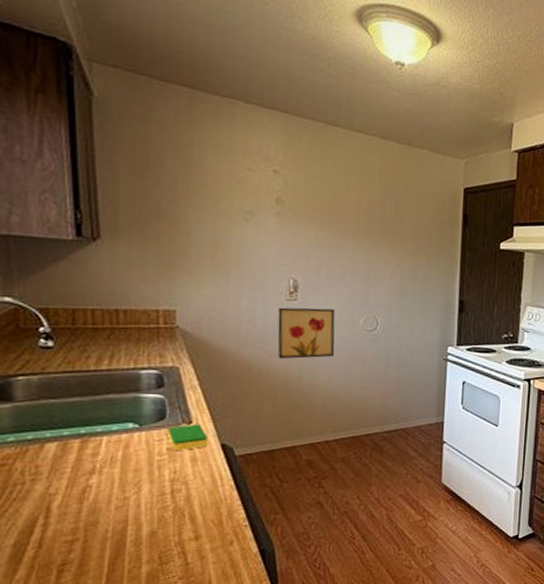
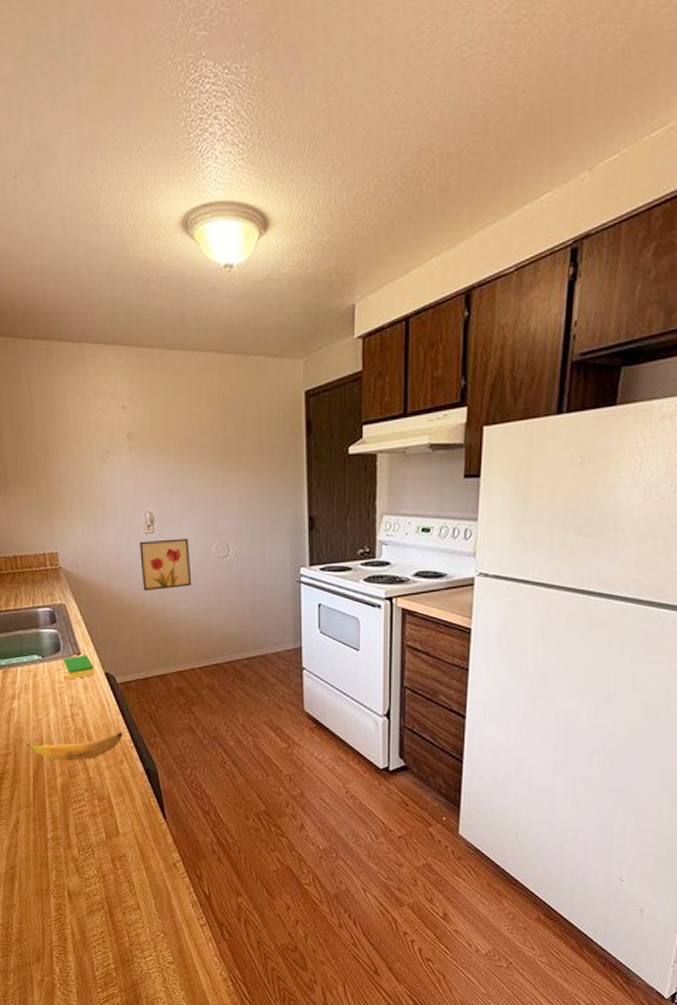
banana: none [103,509,236,546] -> present [26,732,123,762]

